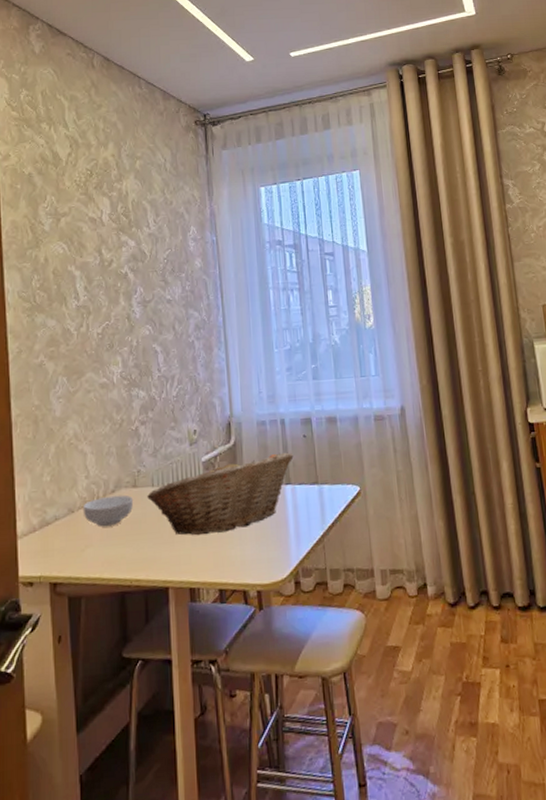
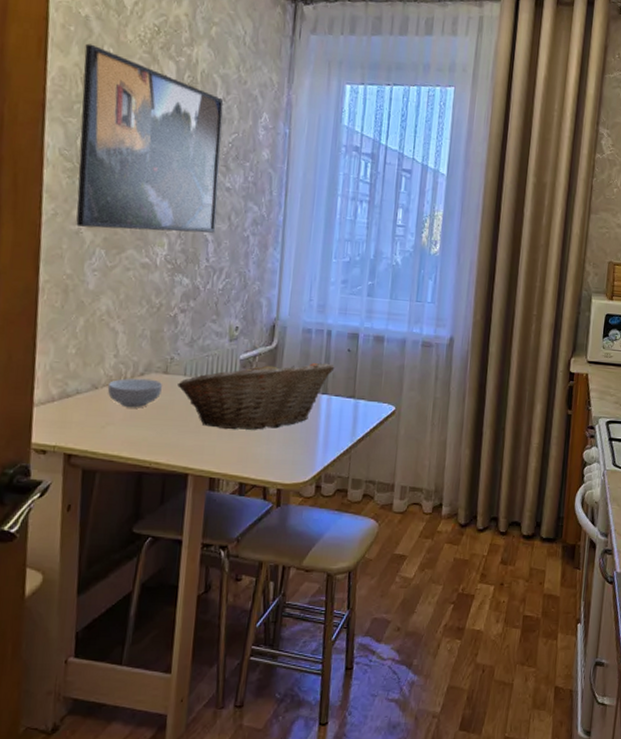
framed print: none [31,196,163,359] -> present [76,43,224,233]

